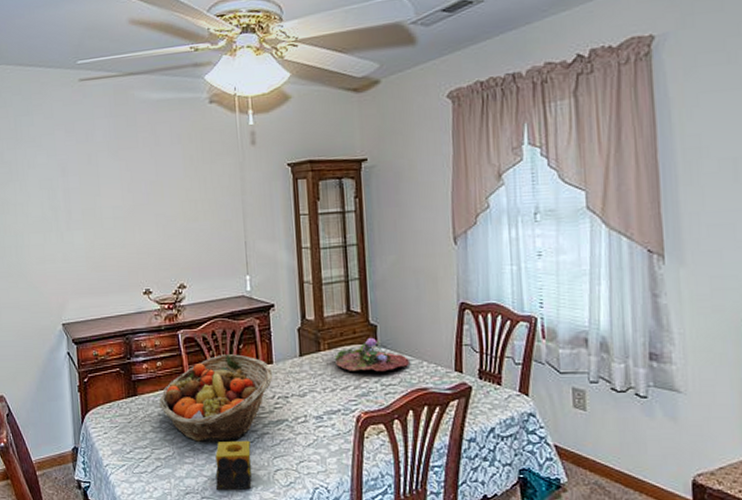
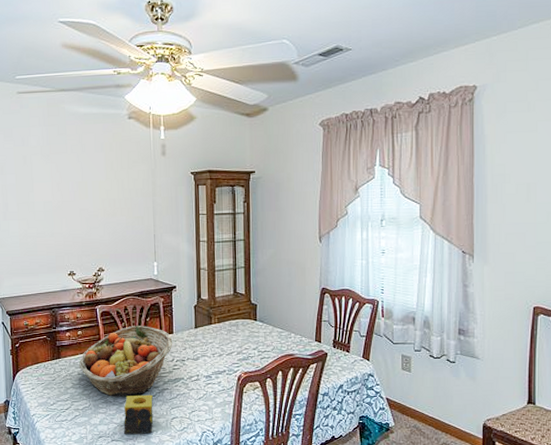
potted flower: present [335,337,409,372] -> none [223,314,281,341]

